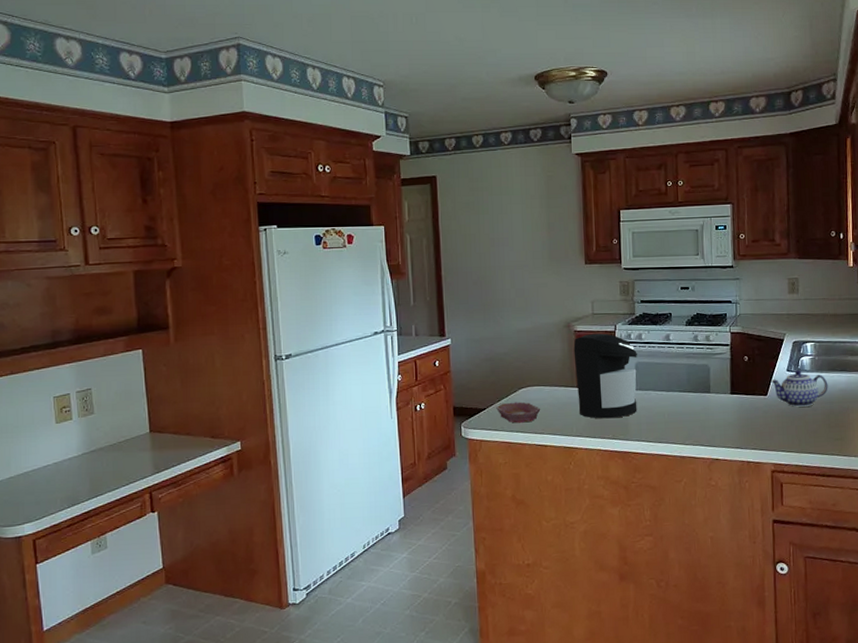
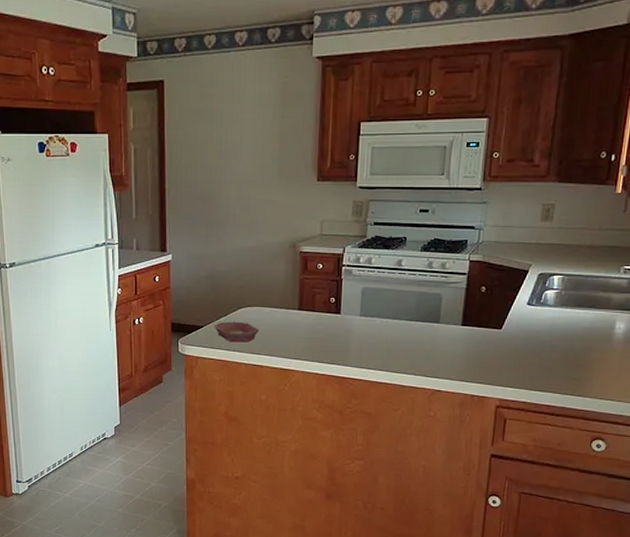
coffee maker: present [573,333,638,419] -> none [297,255,366,343]
teapot: present [770,370,828,407] -> none [507,304,572,343]

